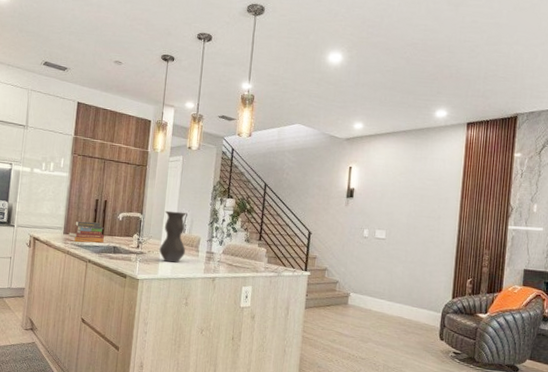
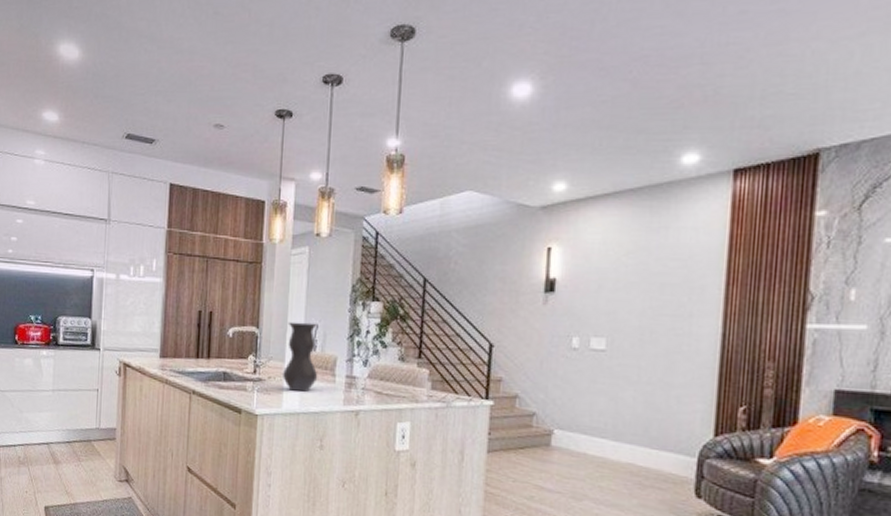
books: present [68,221,104,243] -> none [166,340,211,368]

